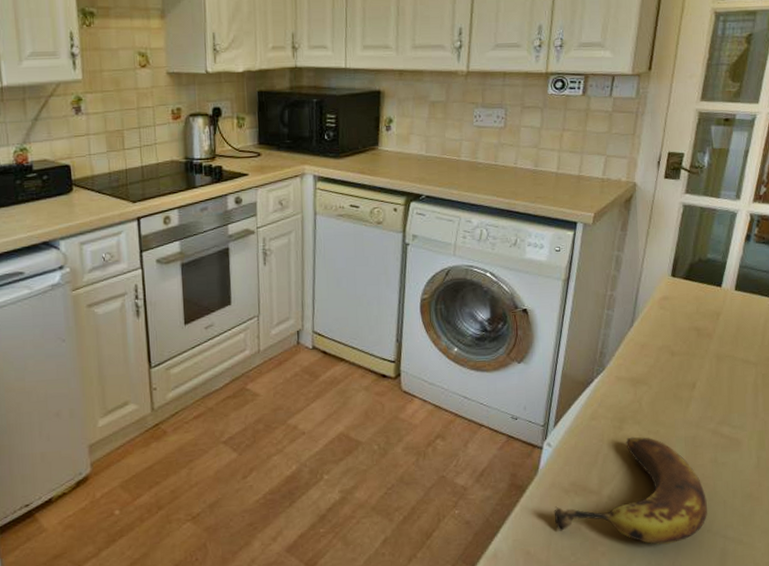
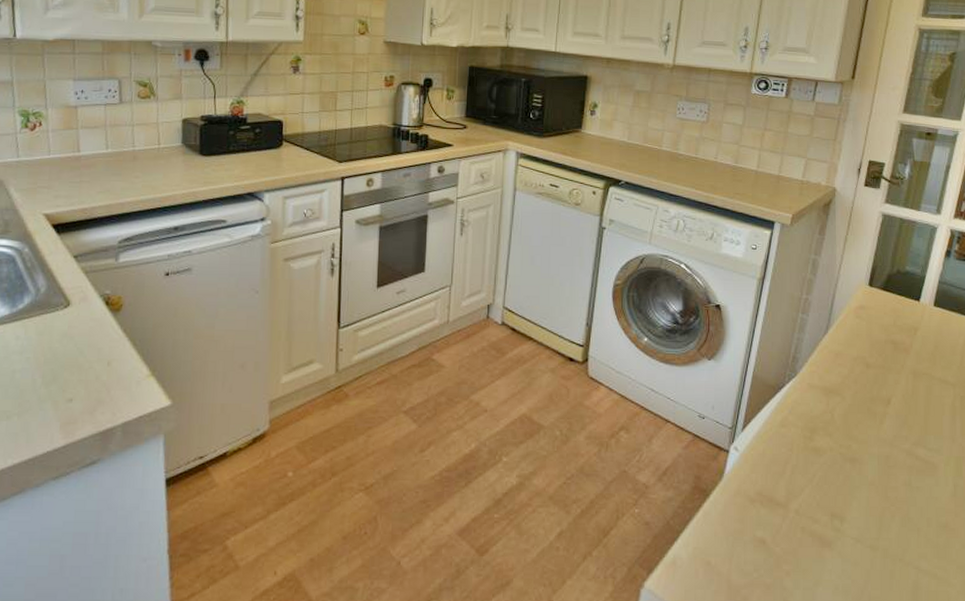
banana: present [553,437,708,545] -> none [737,449,900,570]

